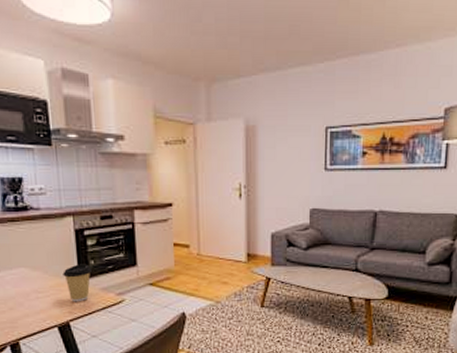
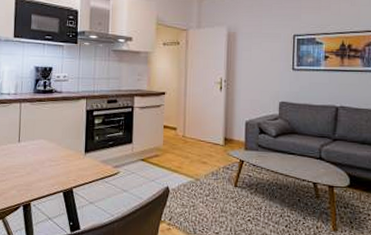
coffee cup: present [63,264,92,302] -> none [72,139,96,172]

